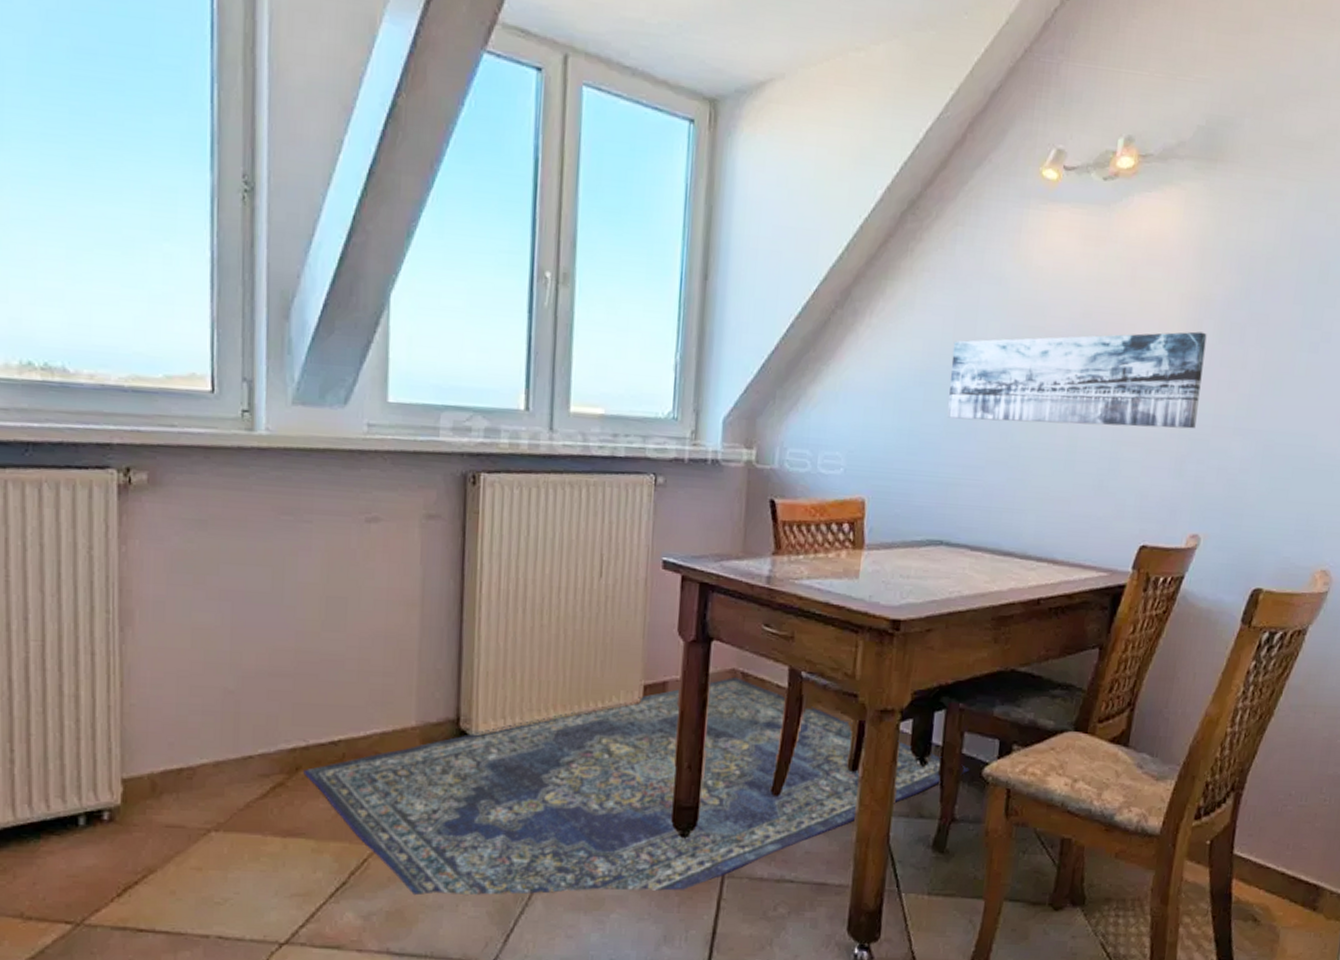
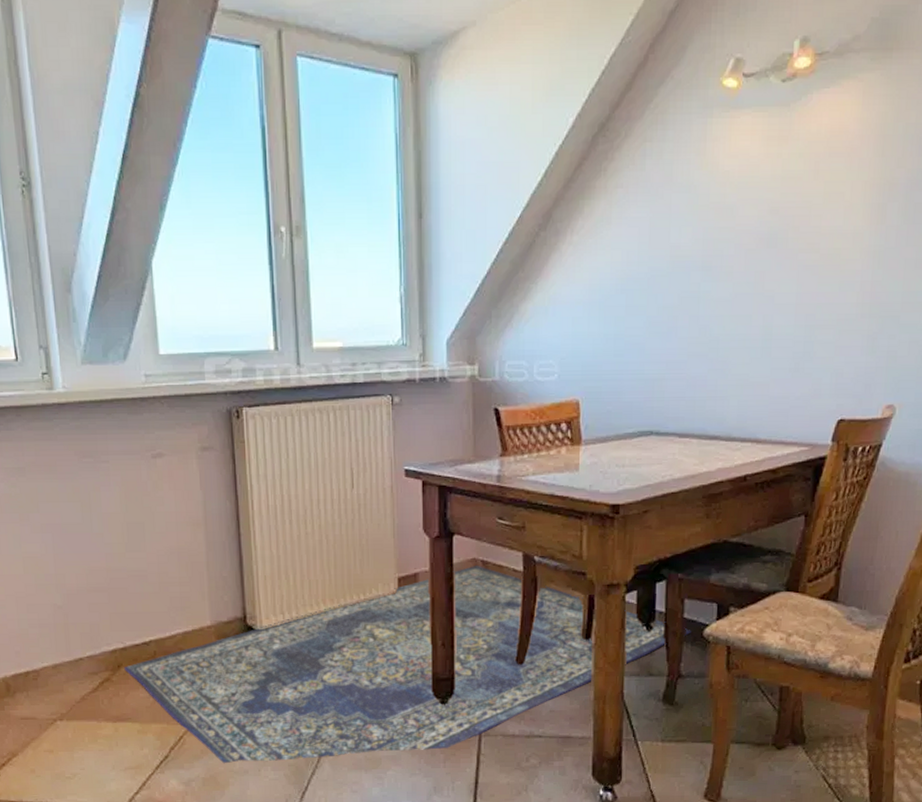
wall art: present [947,331,1207,429] -> none [649,215,892,320]

